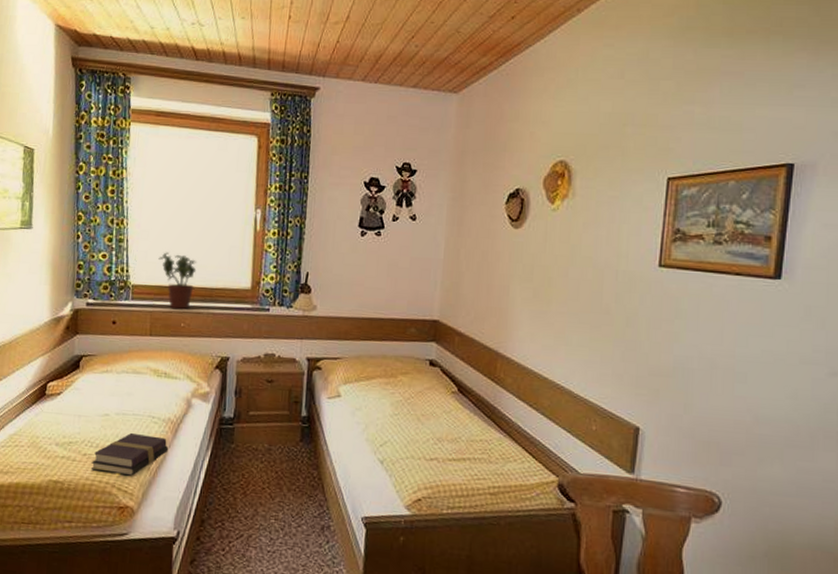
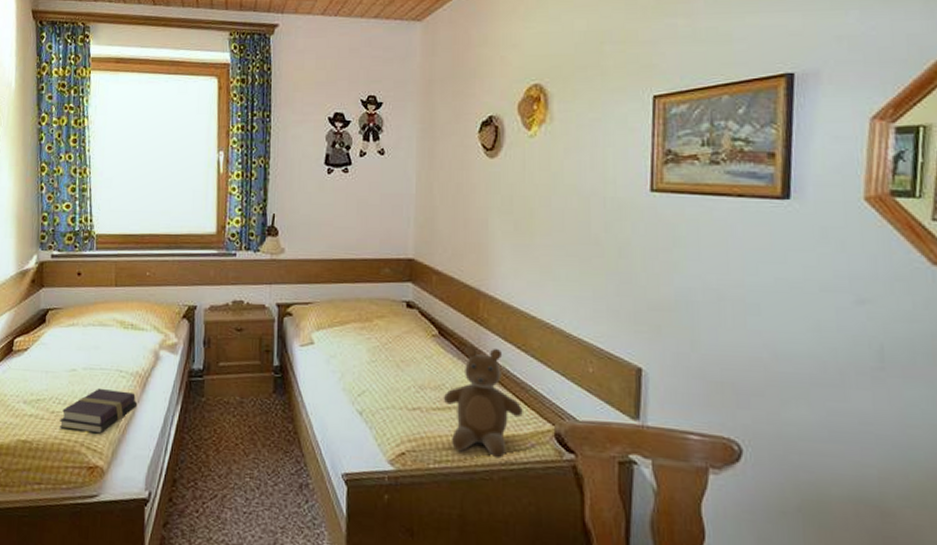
potted plant: present [158,252,197,310] -> none [122,199,161,258]
teddy bear: none [458,401,531,506] -> present [443,344,523,459]

